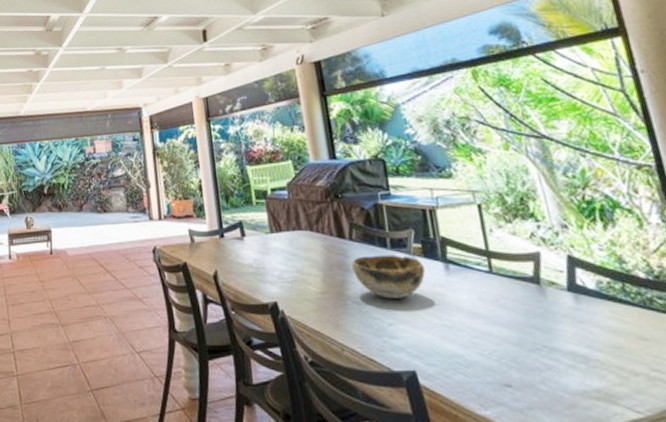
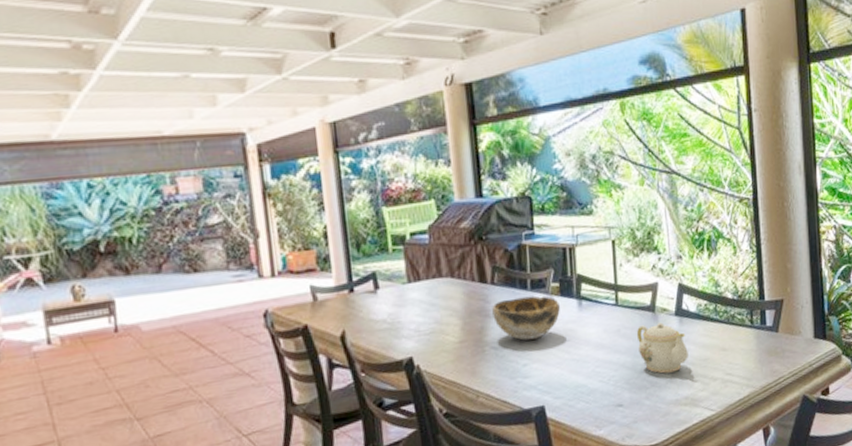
teapot: none [518,297,594,357] -> present [636,322,688,374]

